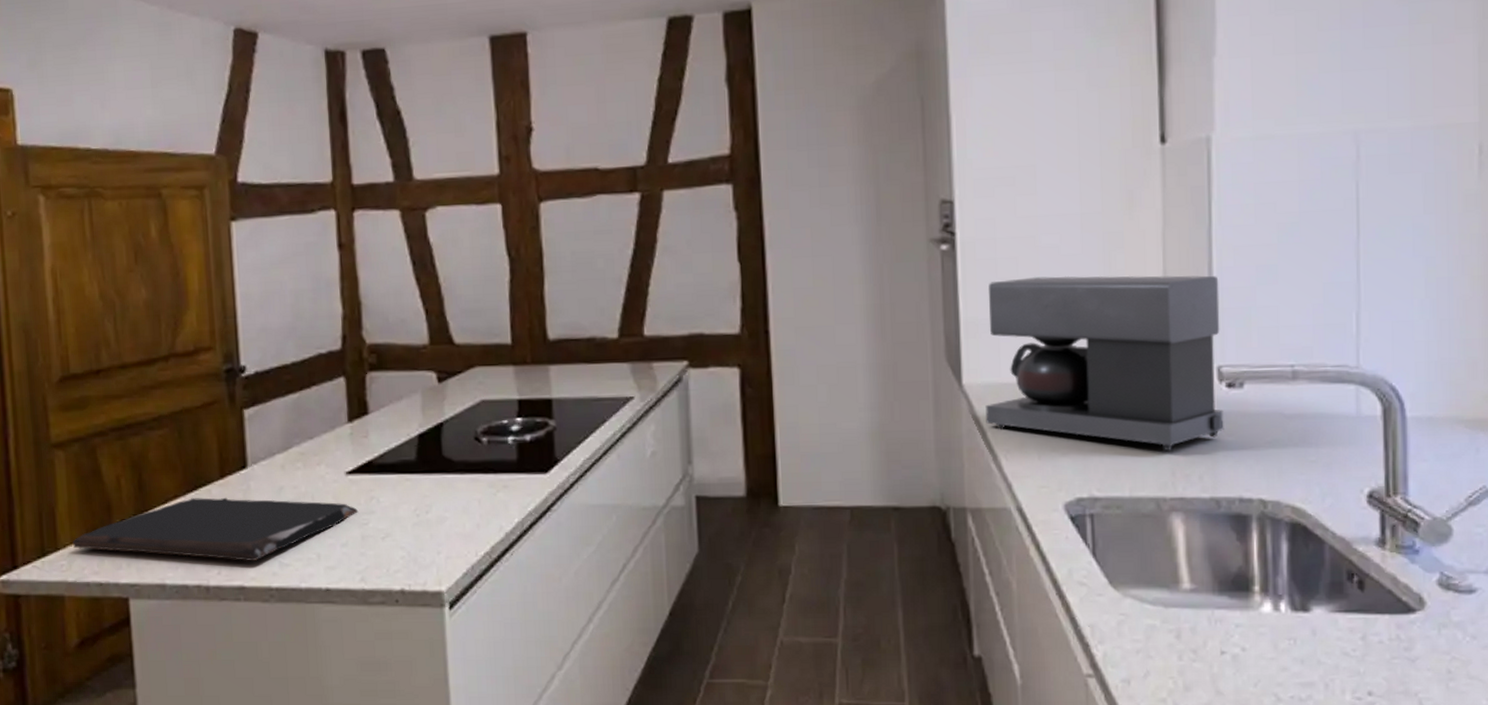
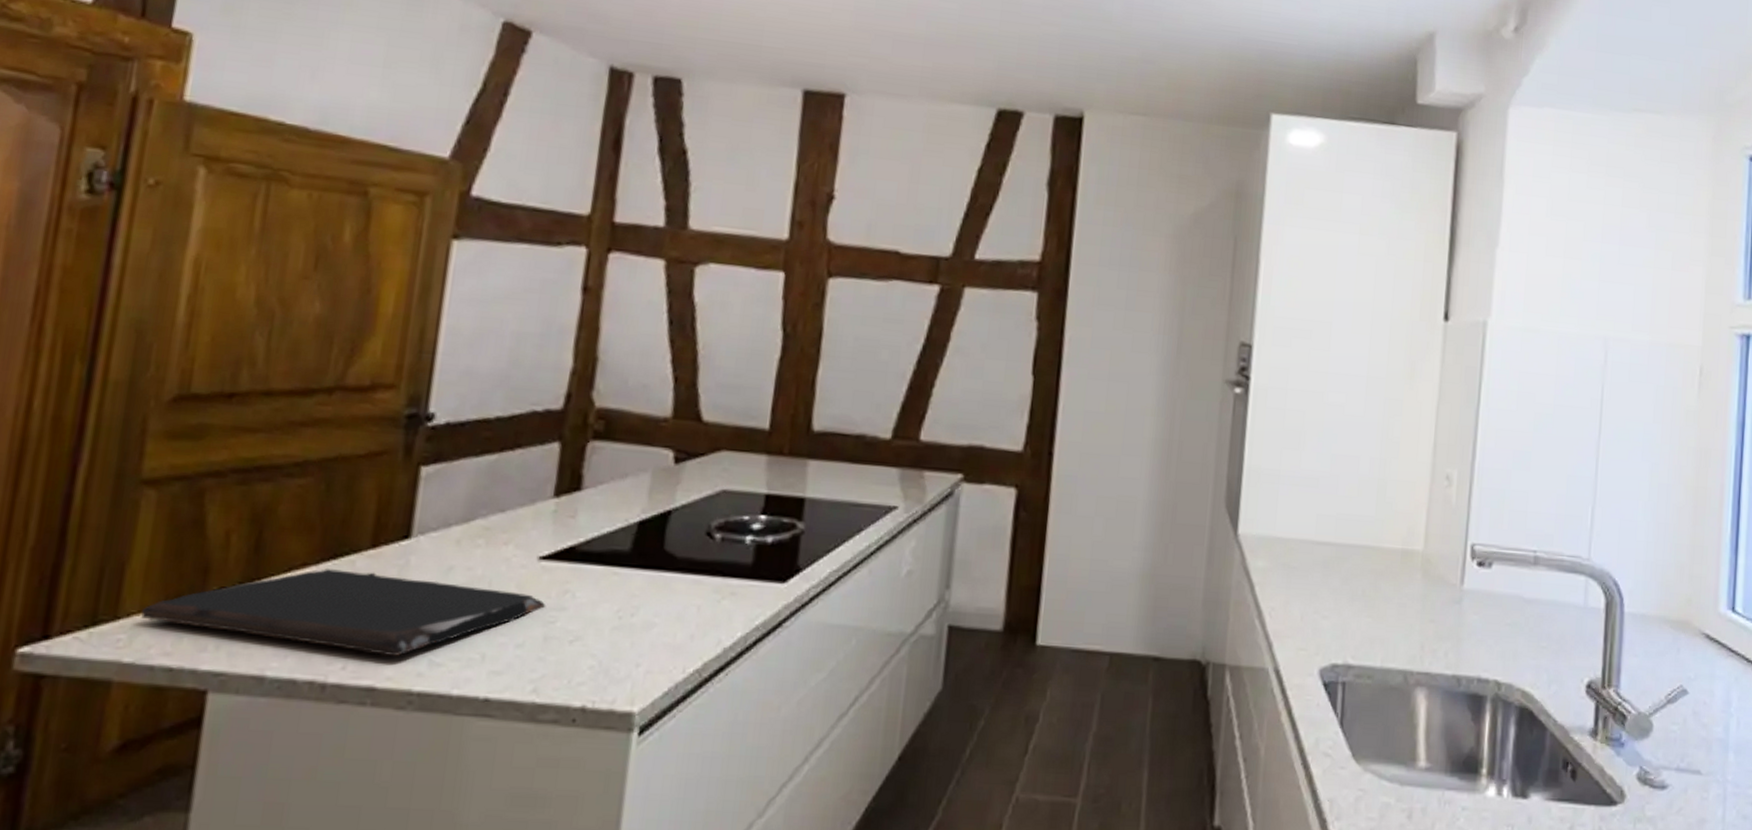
coffee maker: present [985,275,1224,452] -> none [1255,432,1481,624]

